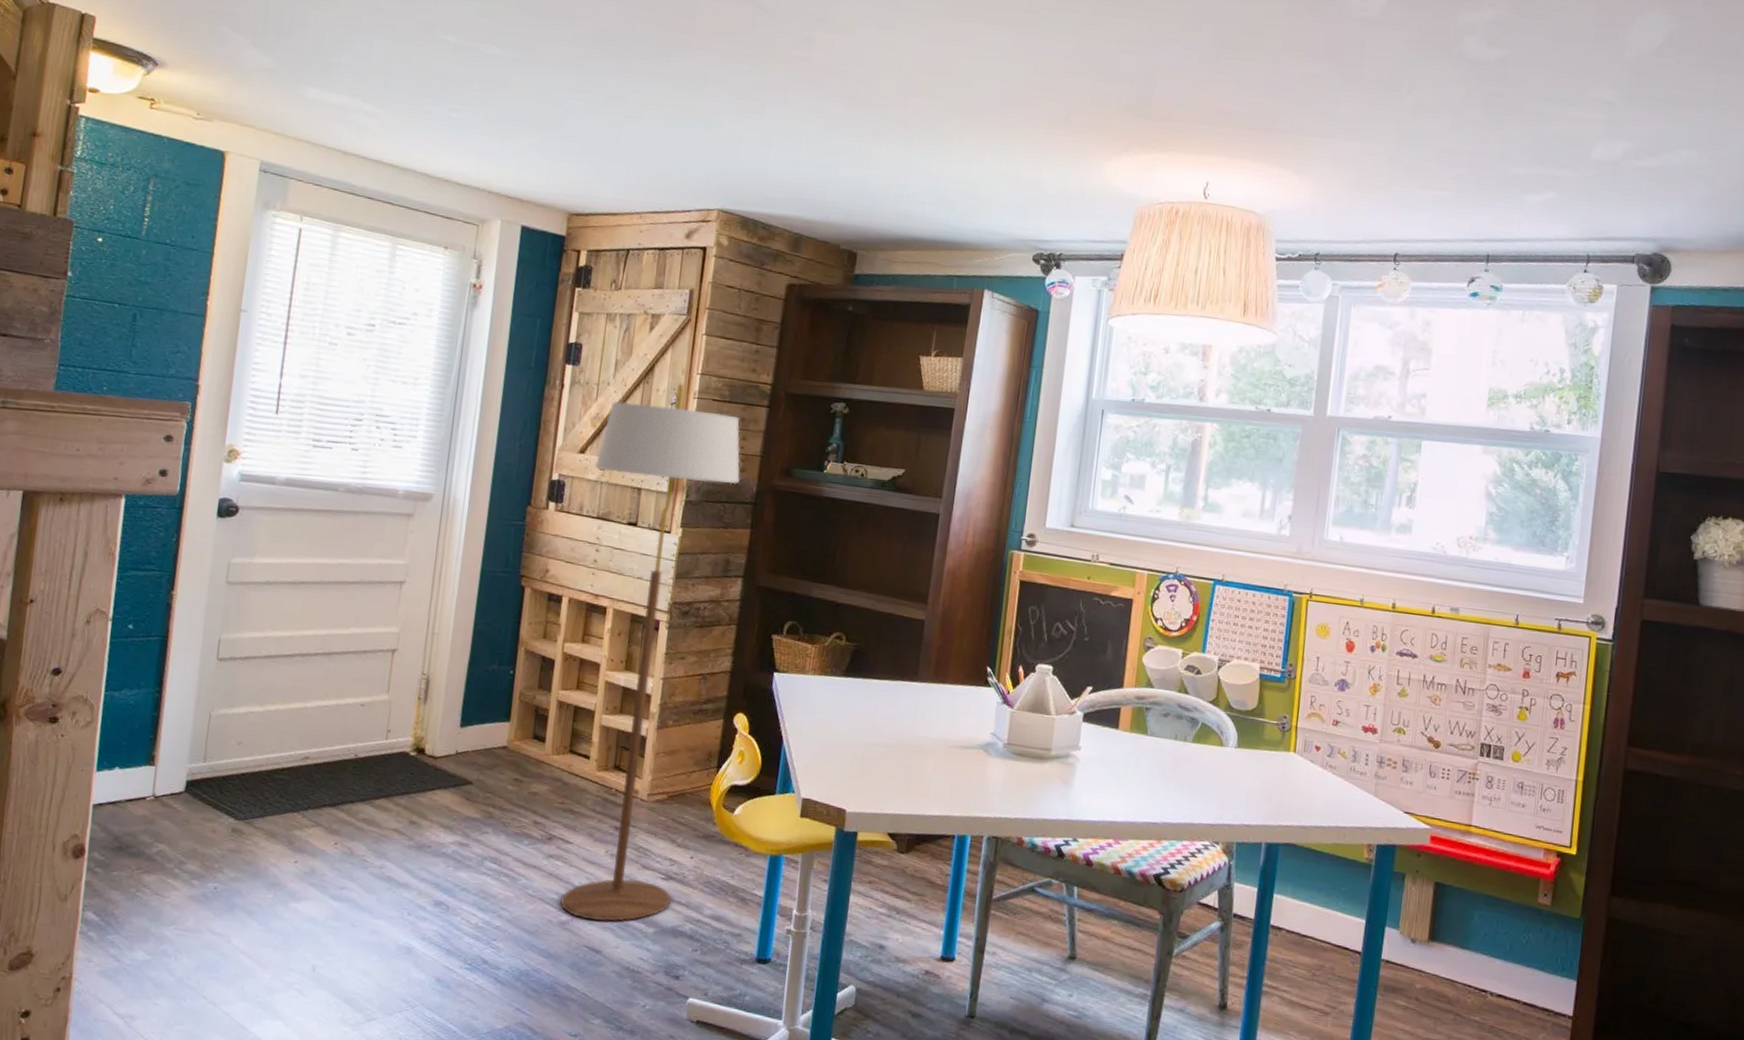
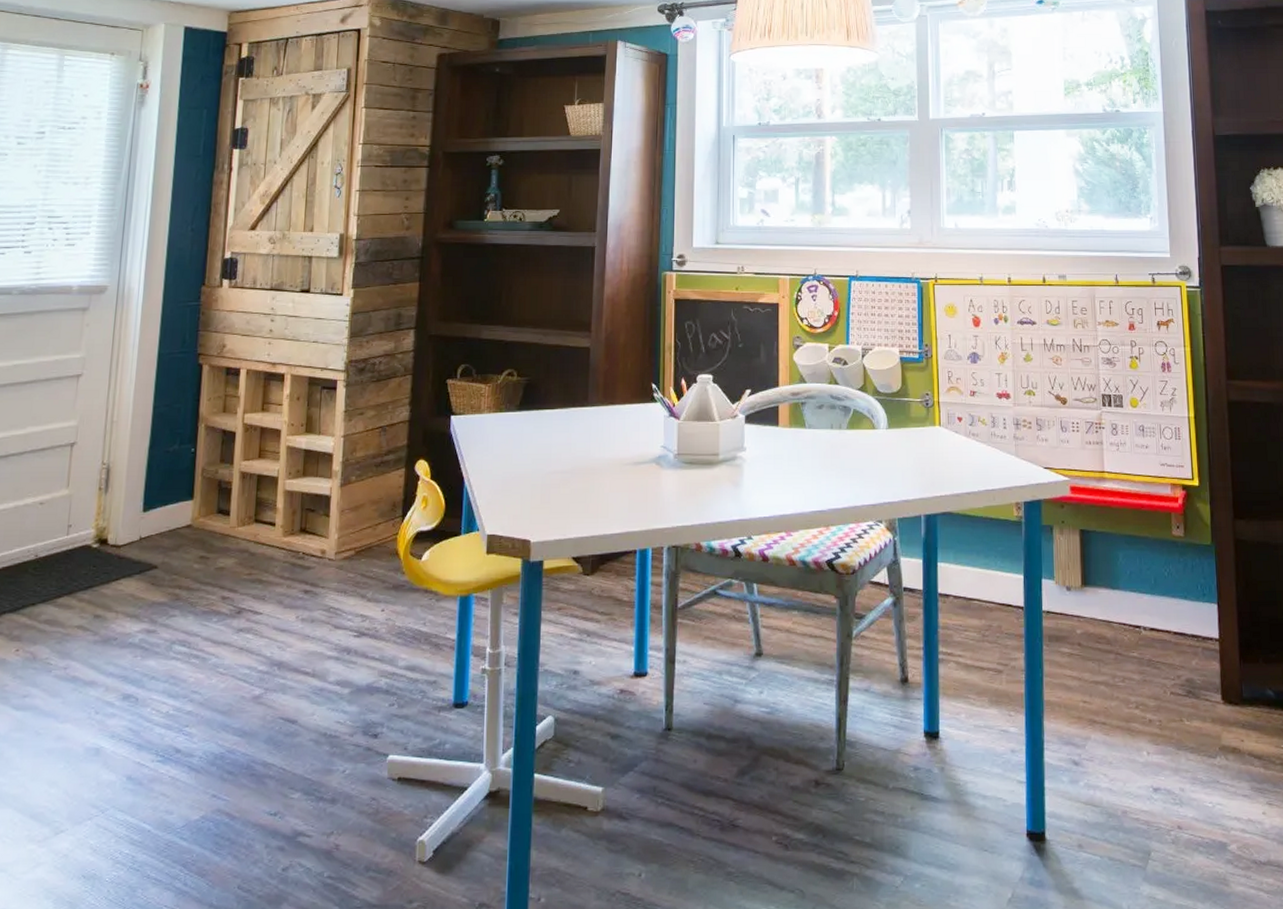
floor lamp: present [560,383,741,922] -> none [253,154,407,691]

